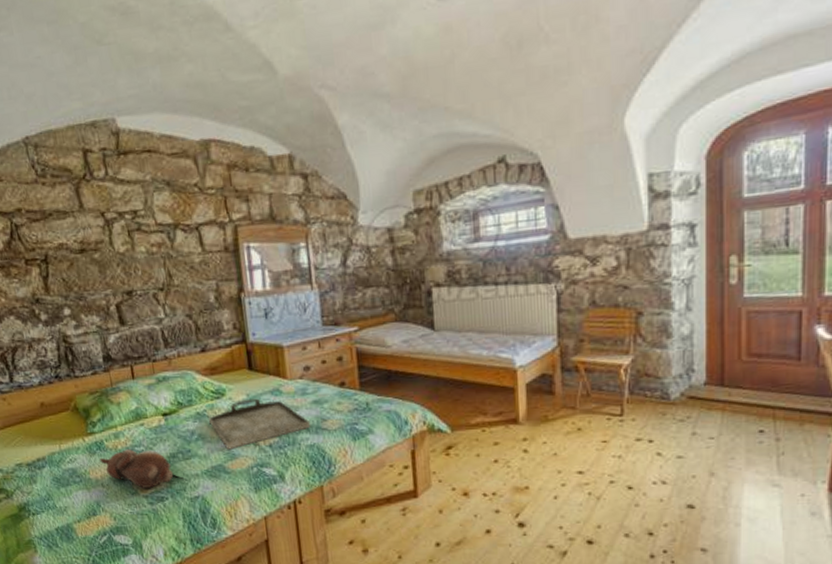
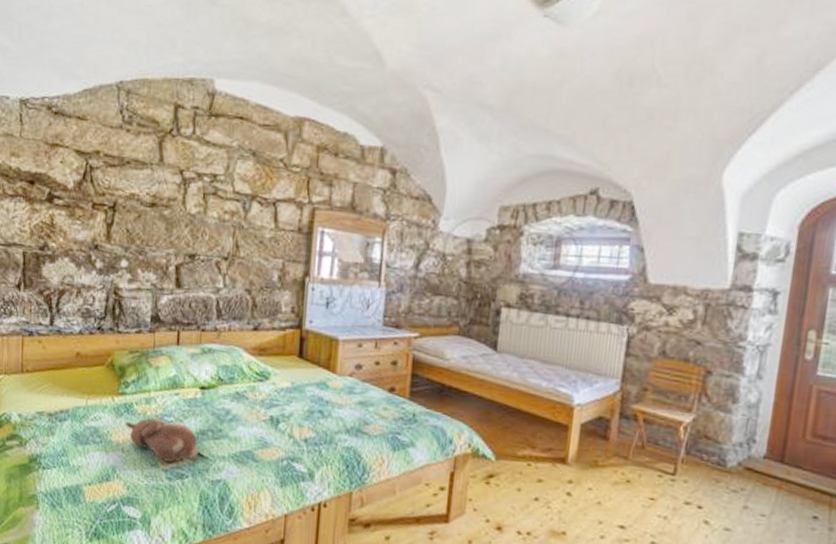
serving tray: present [209,398,311,450] -> none [247,387,352,437]

